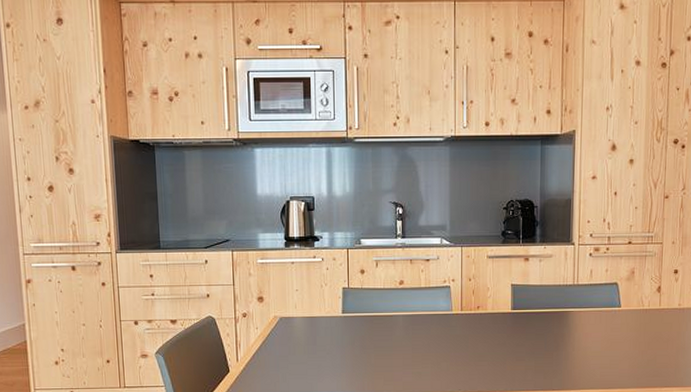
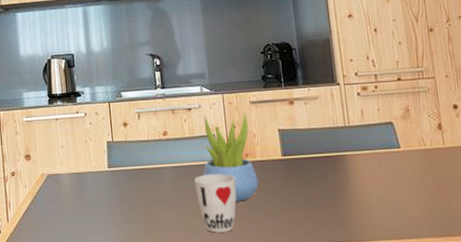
cup: none [426,324,465,378] -> present [194,174,237,233]
succulent plant: none [434,266,487,350] -> present [203,112,259,202]

